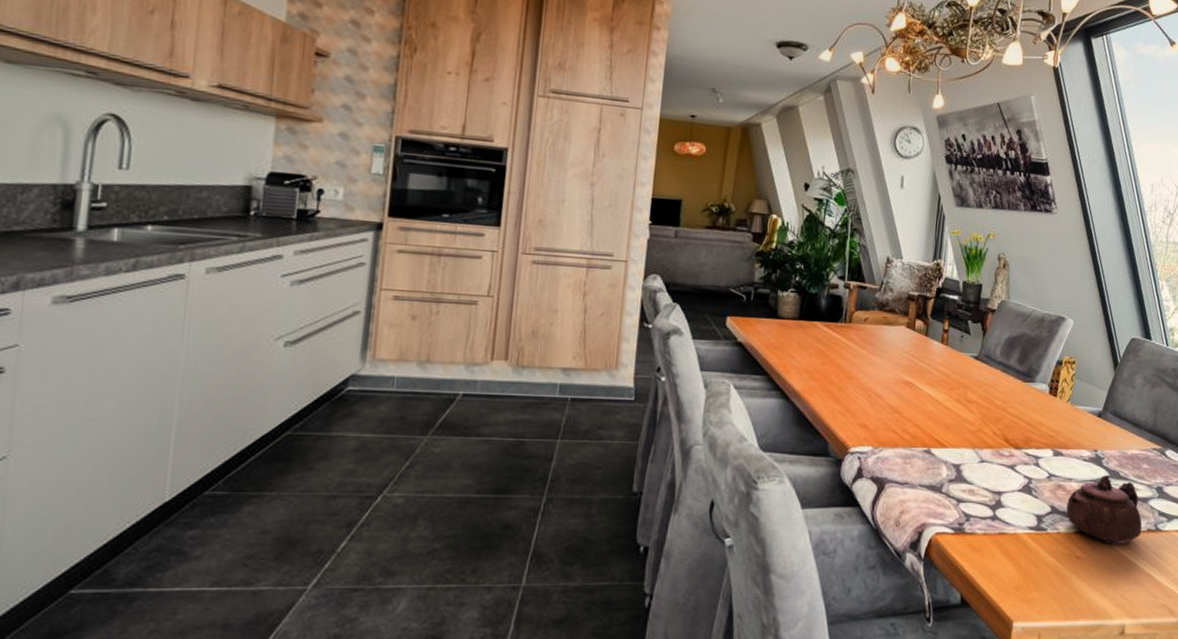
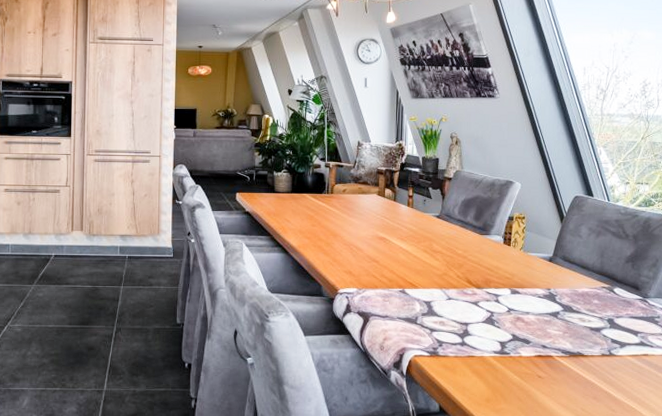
teapot: present [1066,475,1143,544] -> none [526,309,597,366]

